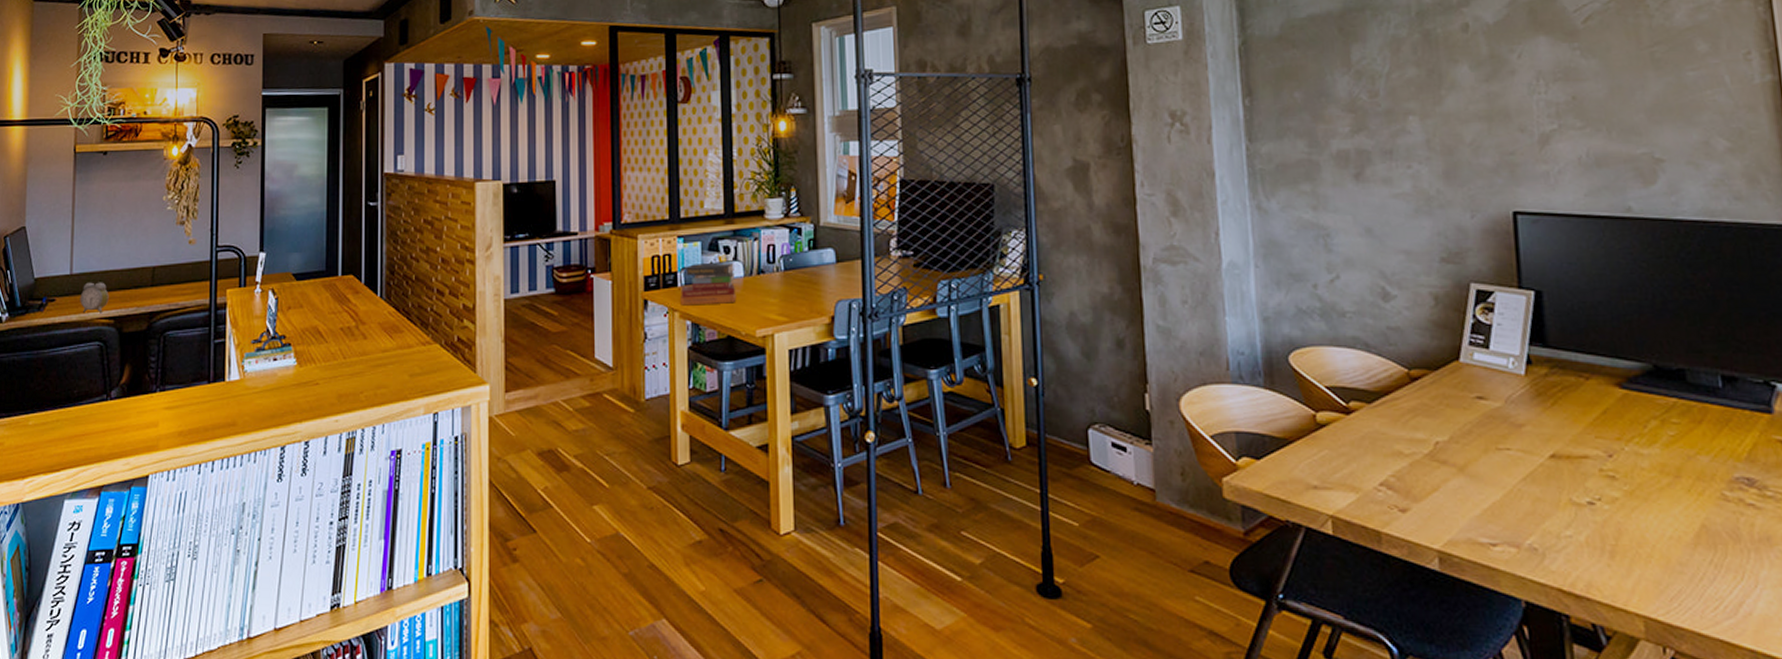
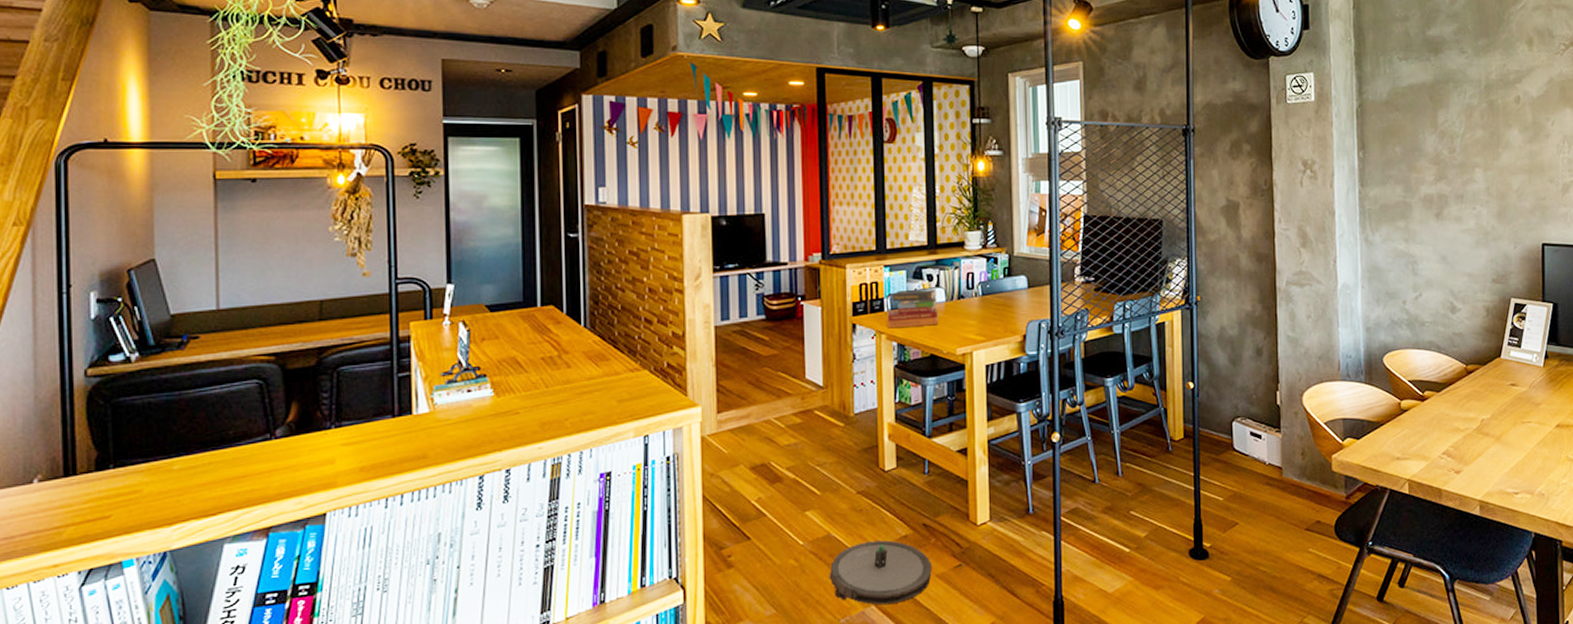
alarm clock: present [80,282,109,314] -> none [231,317,267,351]
robot vacuum: none [617,544,729,620] -> present [829,540,932,606]

